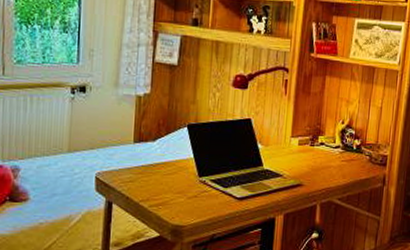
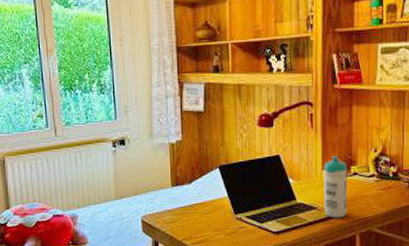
water bottle: none [289,124,315,187] -> present [323,155,348,218]

